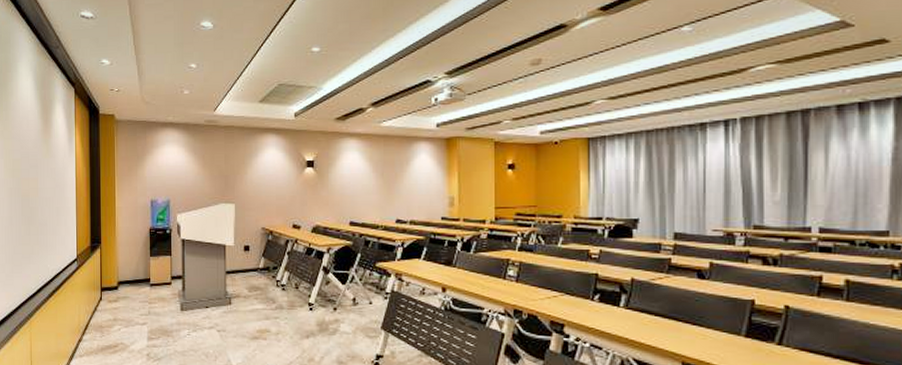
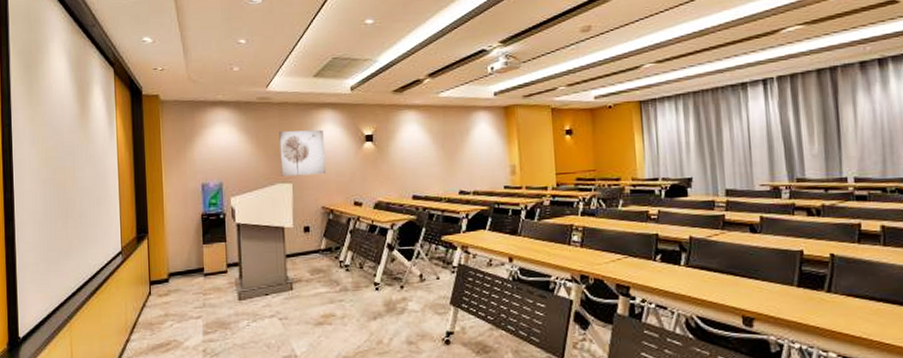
wall art: none [224,153,267,197] -> present [279,129,325,177]

